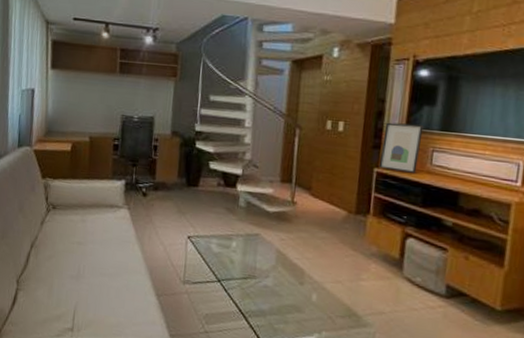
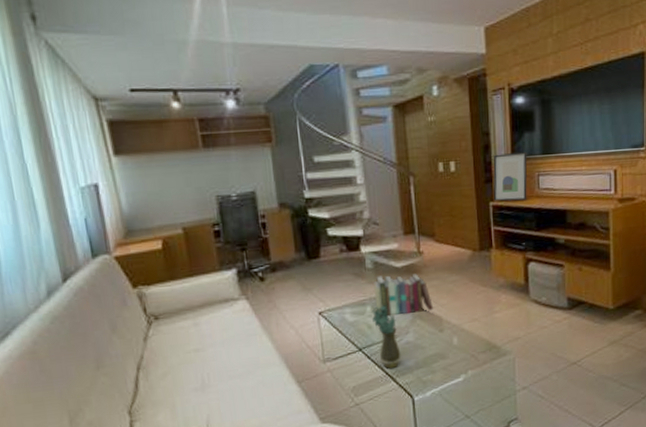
vase: none [236,242,258,308] -> present [372,304,401,369]
books: none [241,215,298,262] -> present [374,274,433,317]

